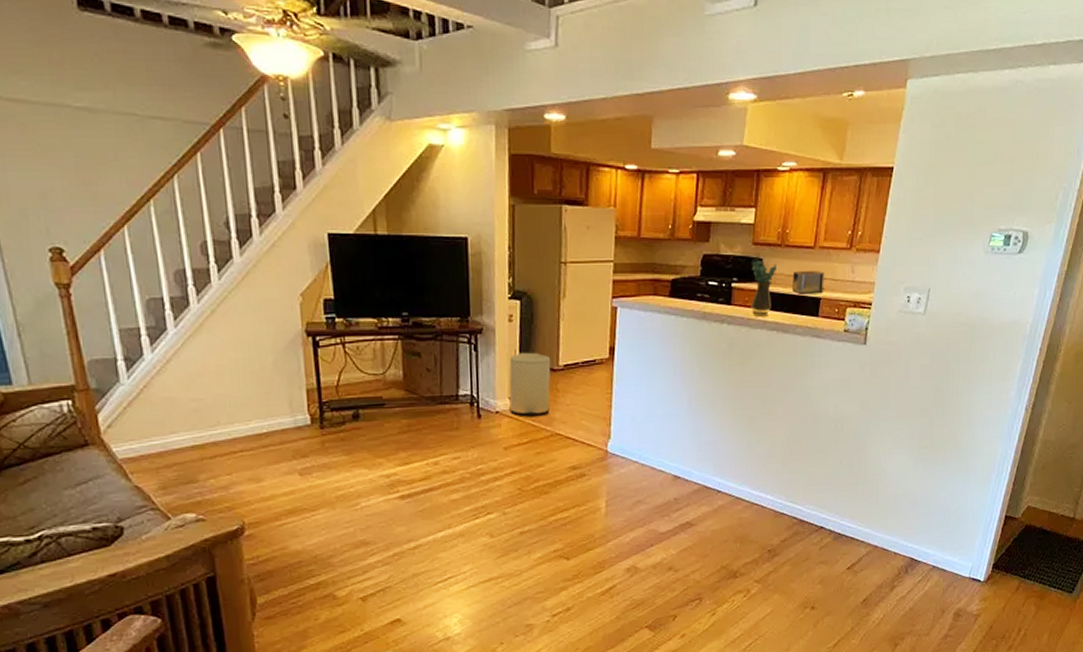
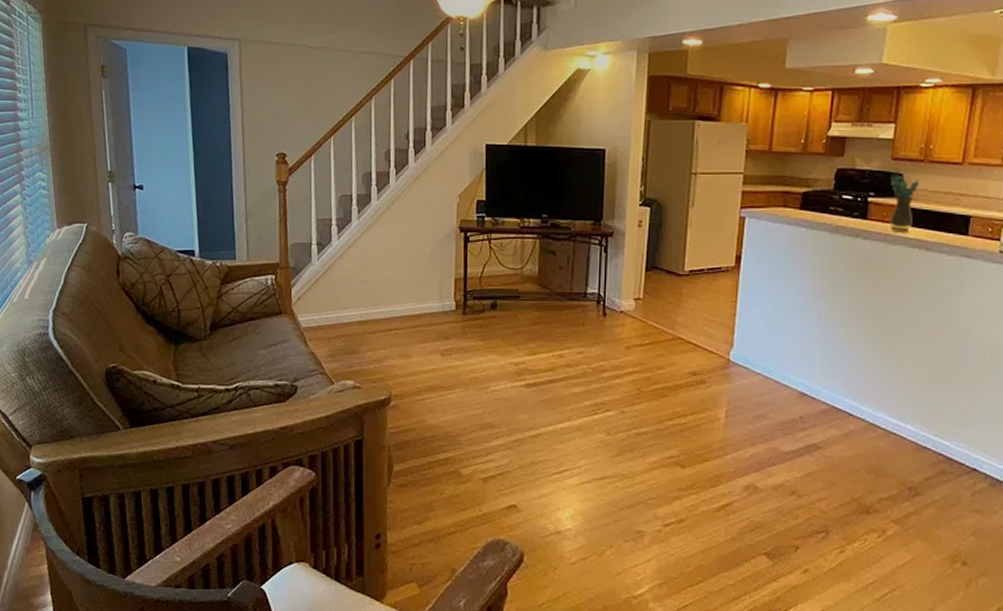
pedal bin: present [509,352,551,418] -> none [634,256,677,320]
toaster: present [792,270,824,294] -> none [937,186,975,212]

